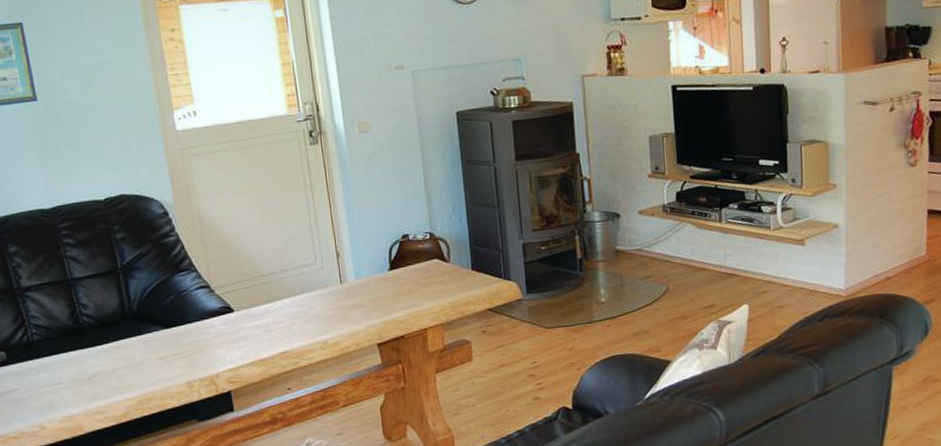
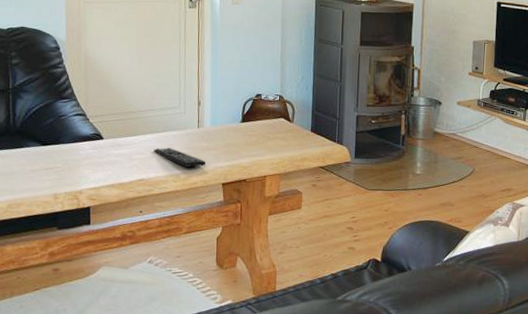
remote control: none [293,311,356,331] -> present [153,148,206,167]

